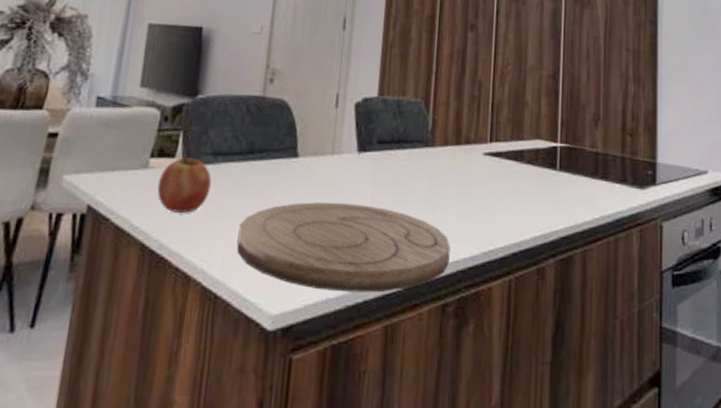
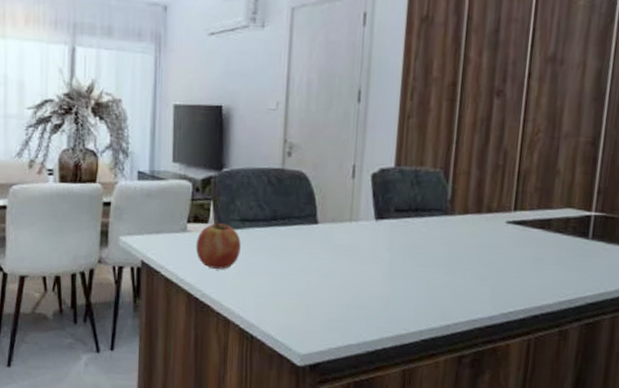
cutting board: present [237,202,450,293] -> none [267,263,468,342]

